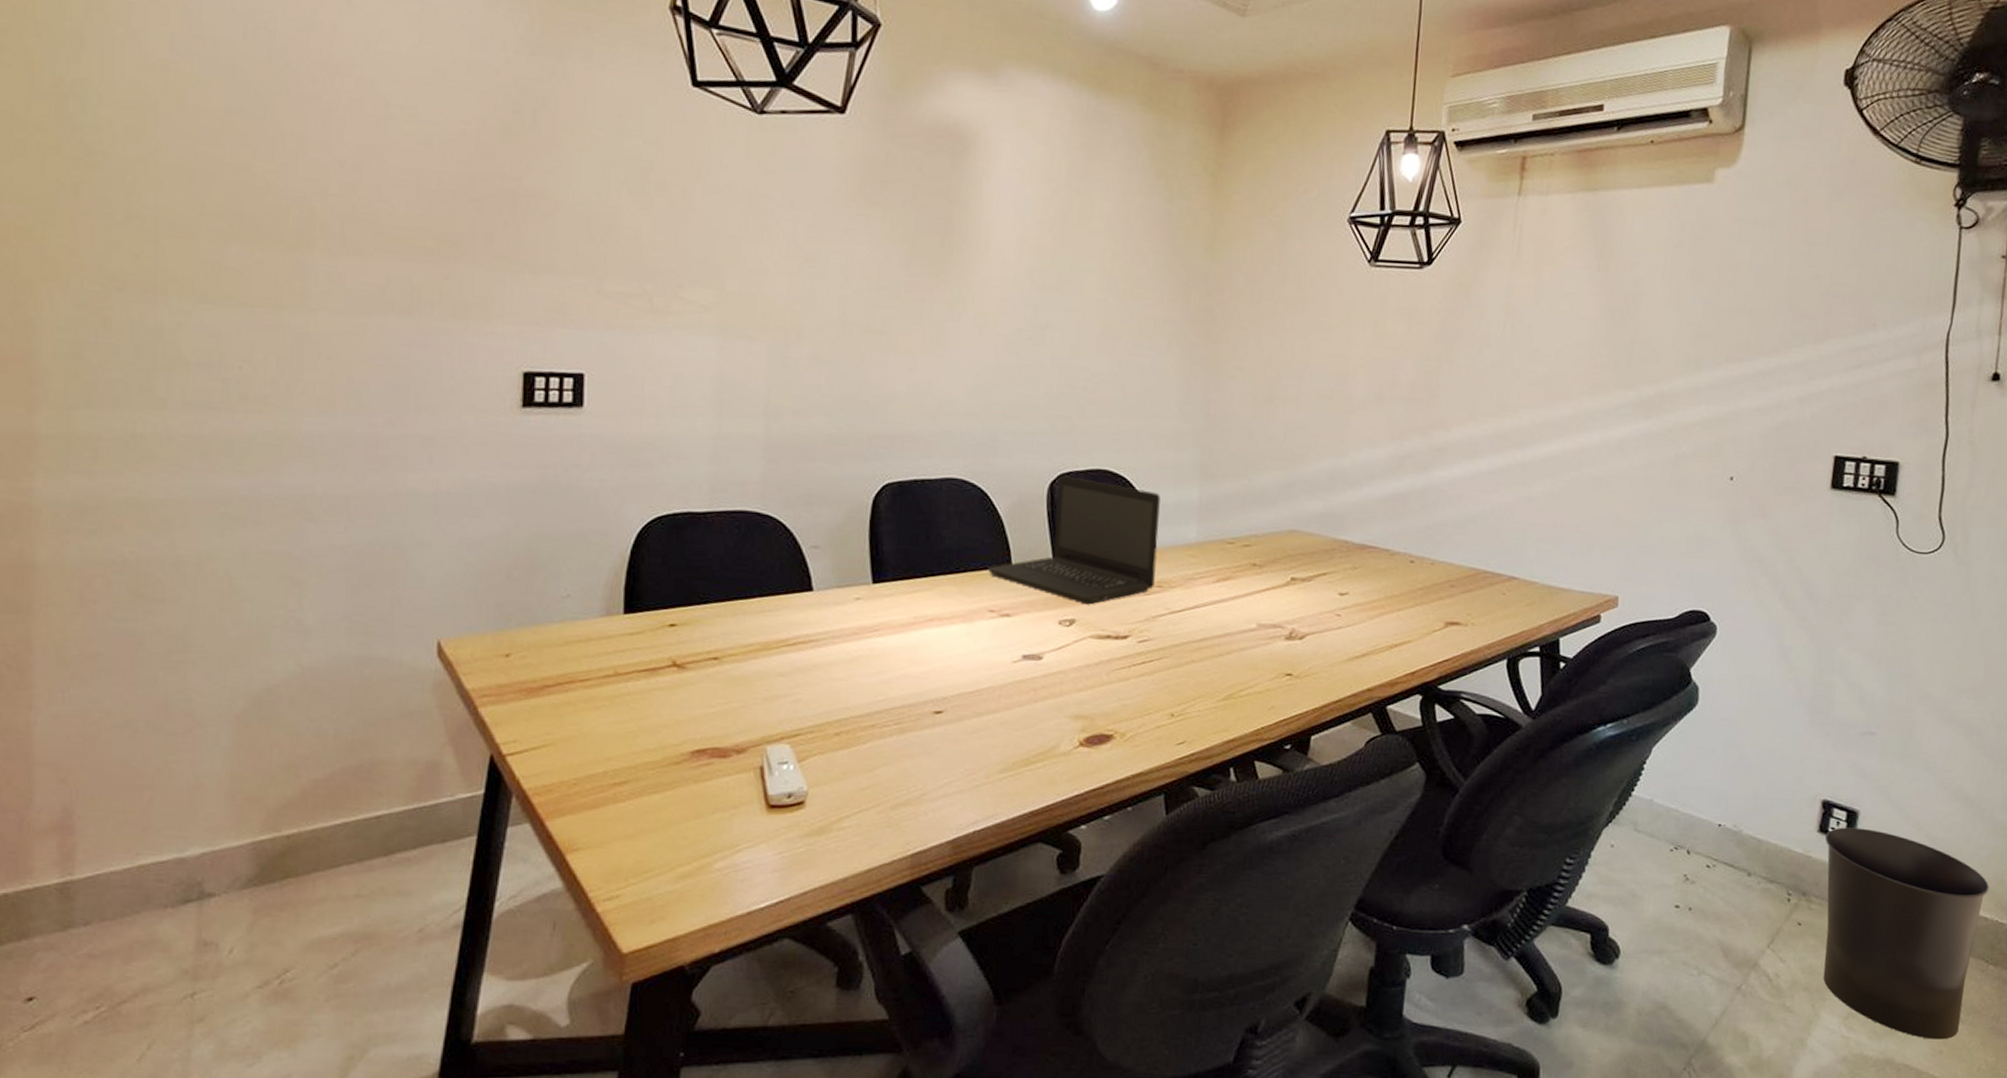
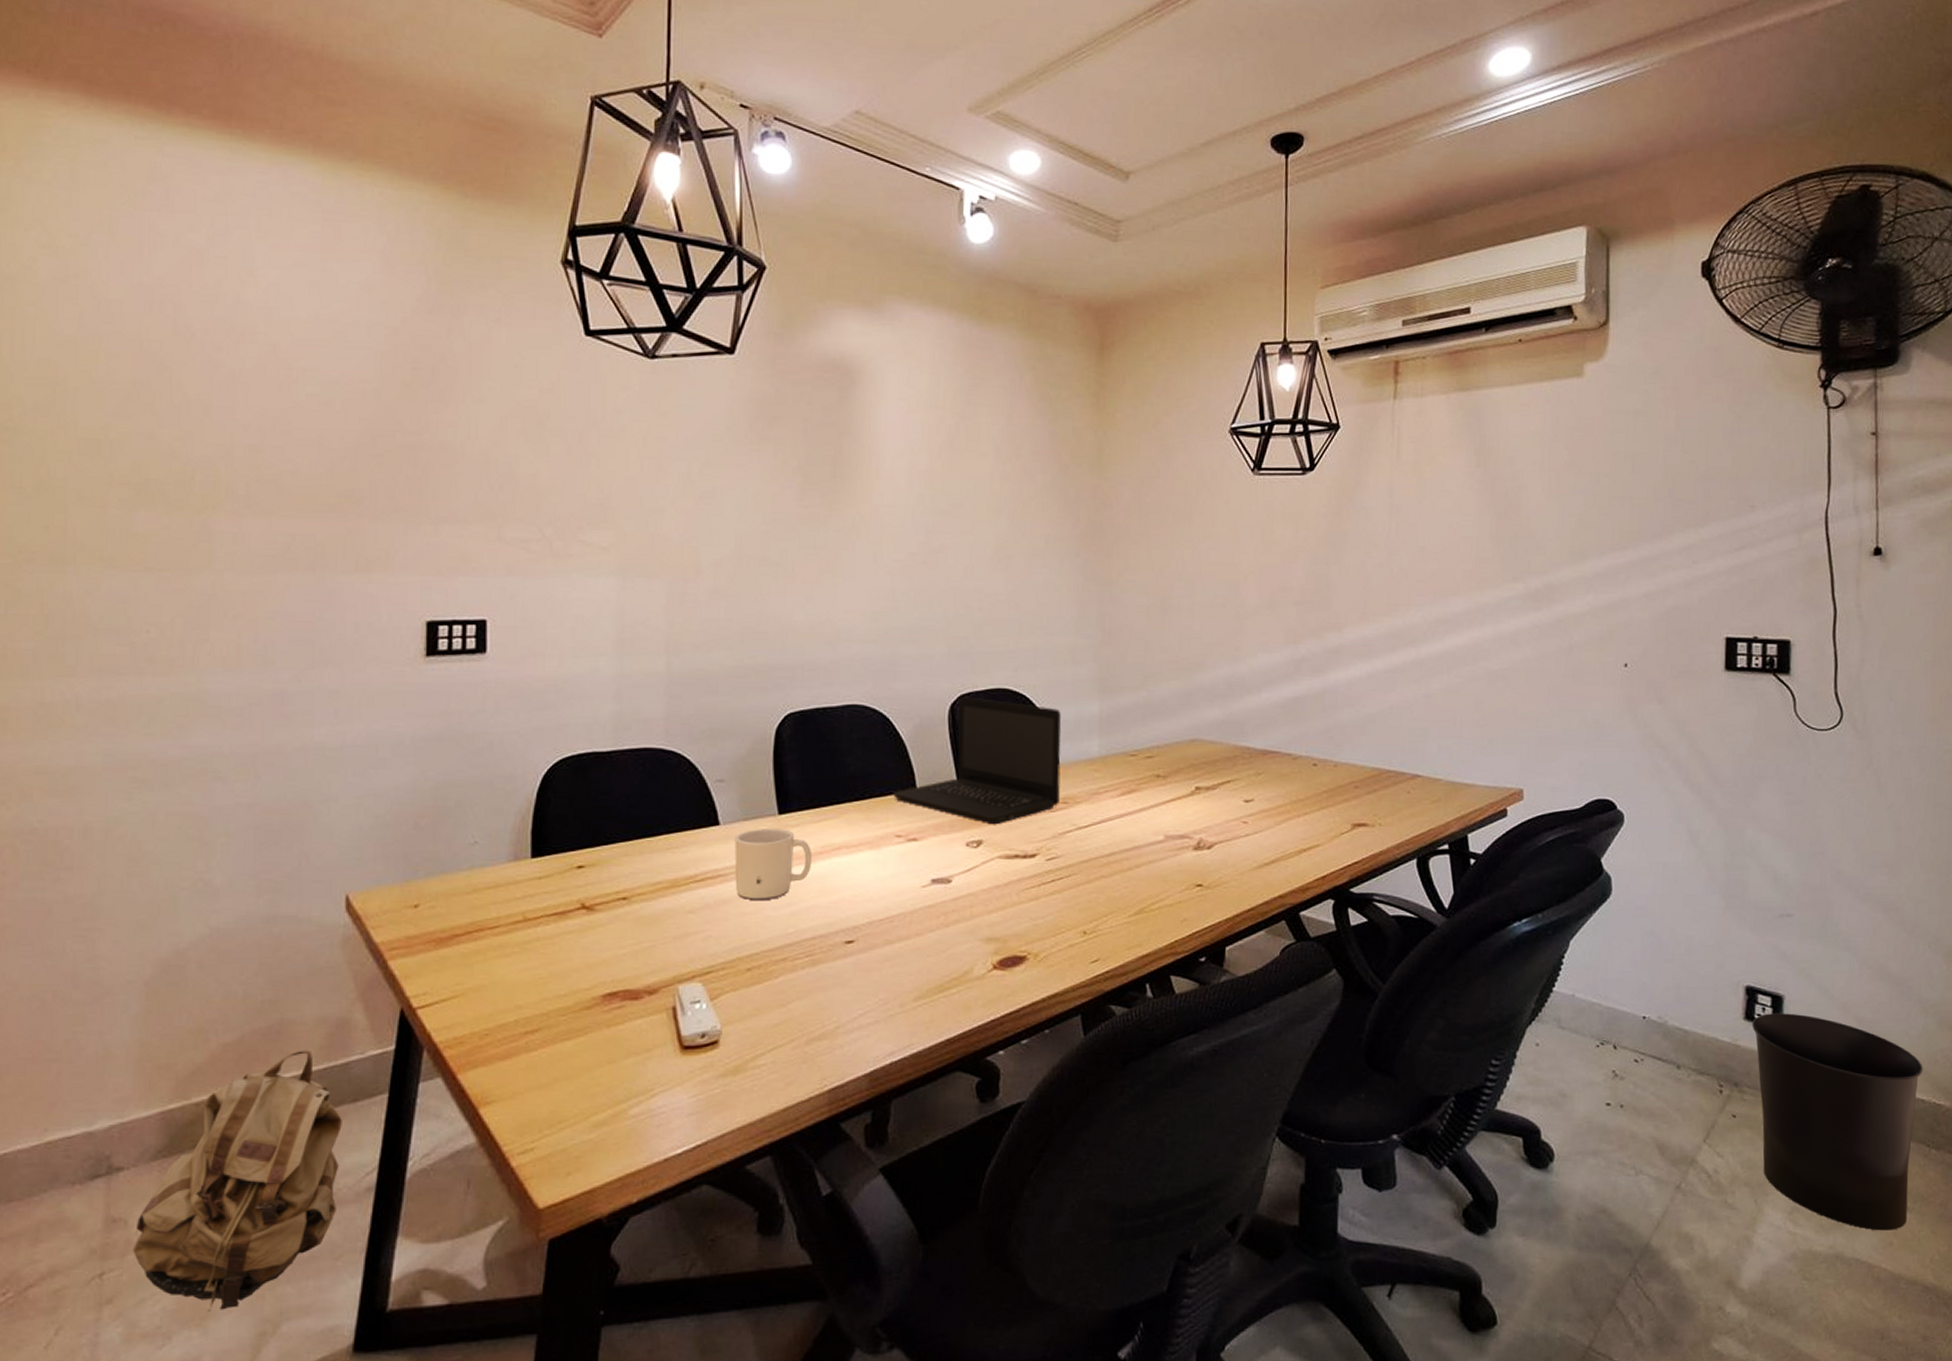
backpack: none [223,789,431,1035] -> present [132,1049,342,1312]
mug: none [826,596,905,668] -> present [734,829,813,901]

